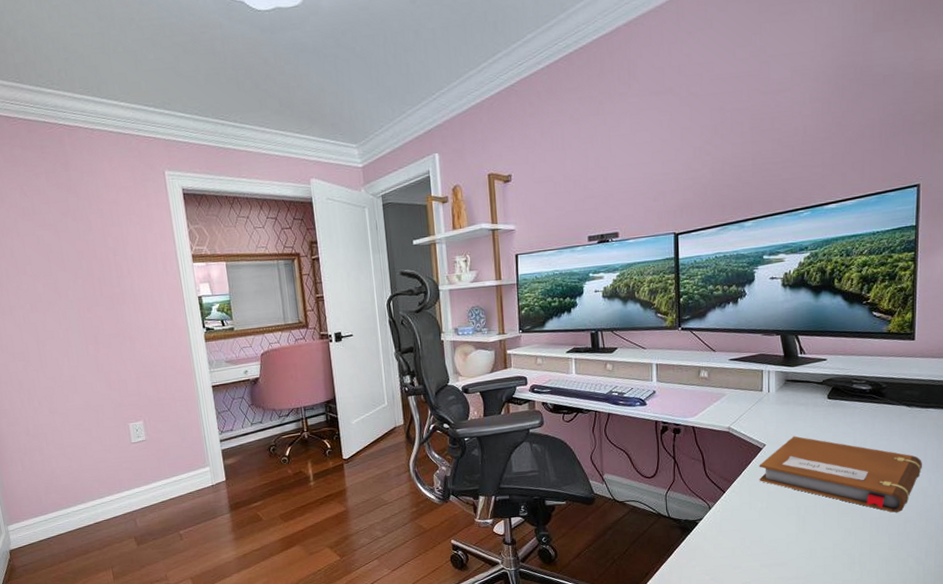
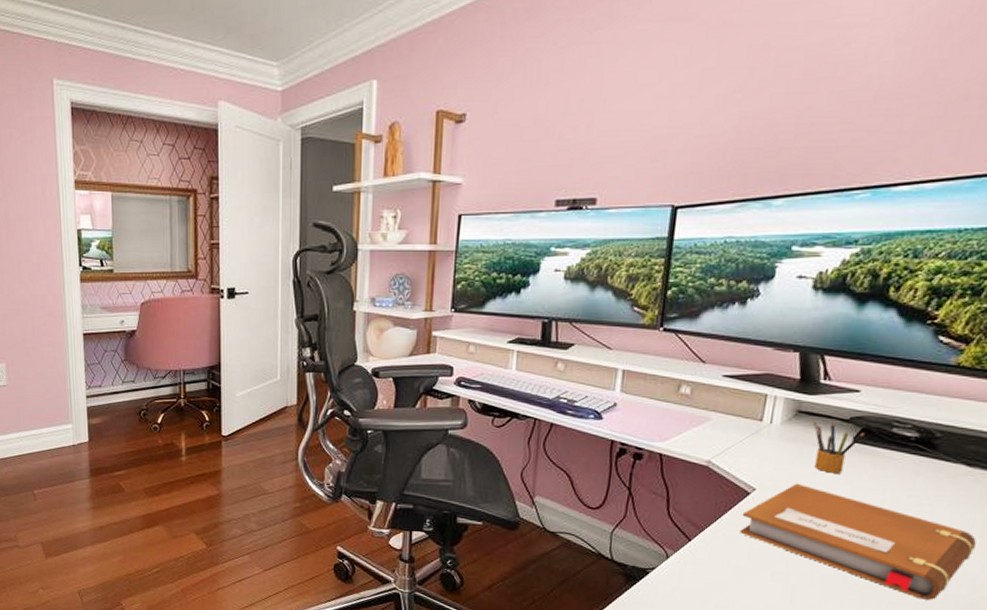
pencil box: none [798,385,835,425] -> present [812,421,865,474]

